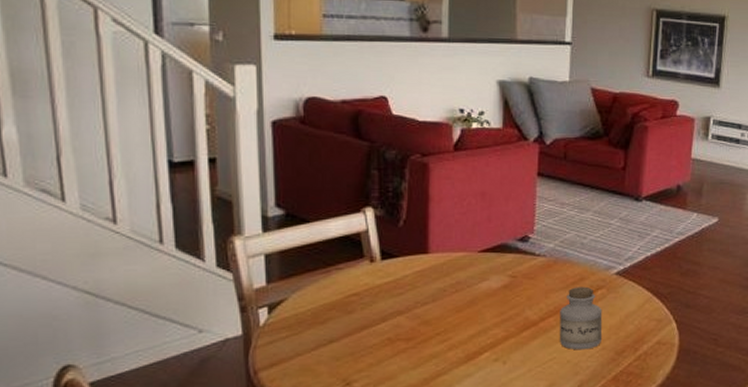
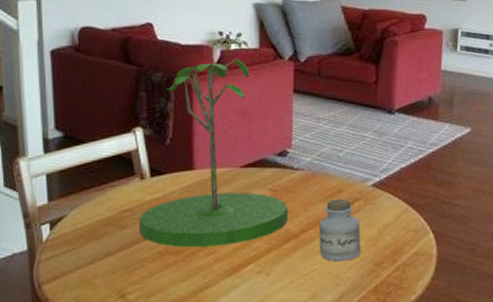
plant: none [368,139,527,334] -> present [139,59,288,248]

